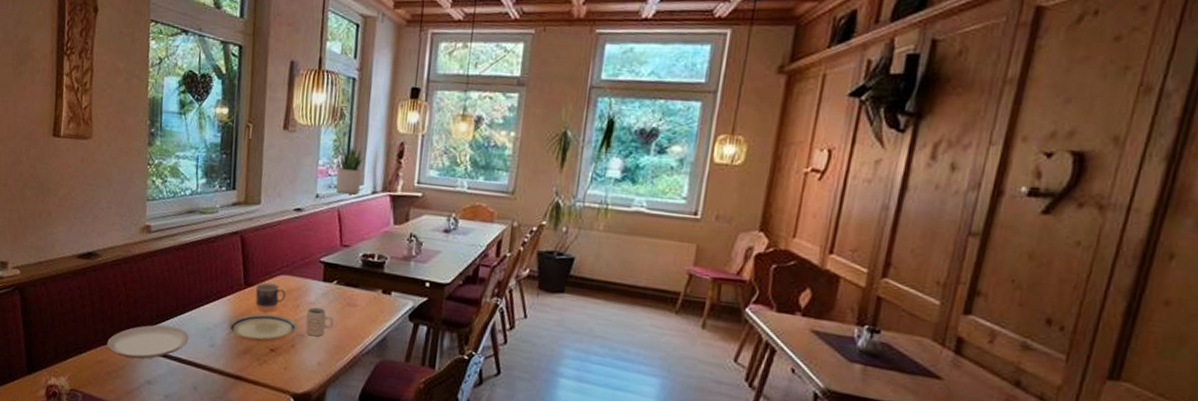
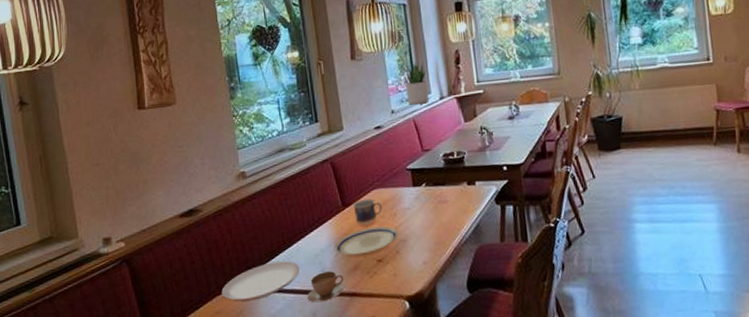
teacup: none [191,347,232,378] -> present [307,271,345,303]
mug: present [305,307,334,337] -> none [404,211,431,239]

